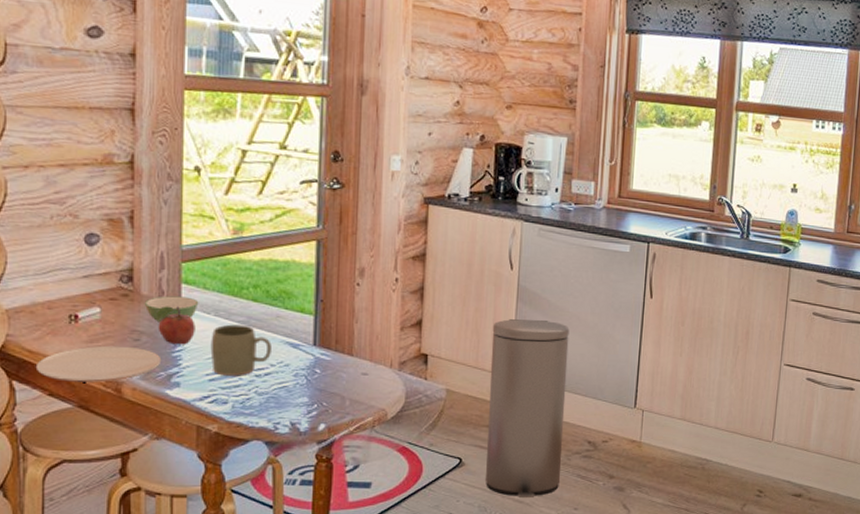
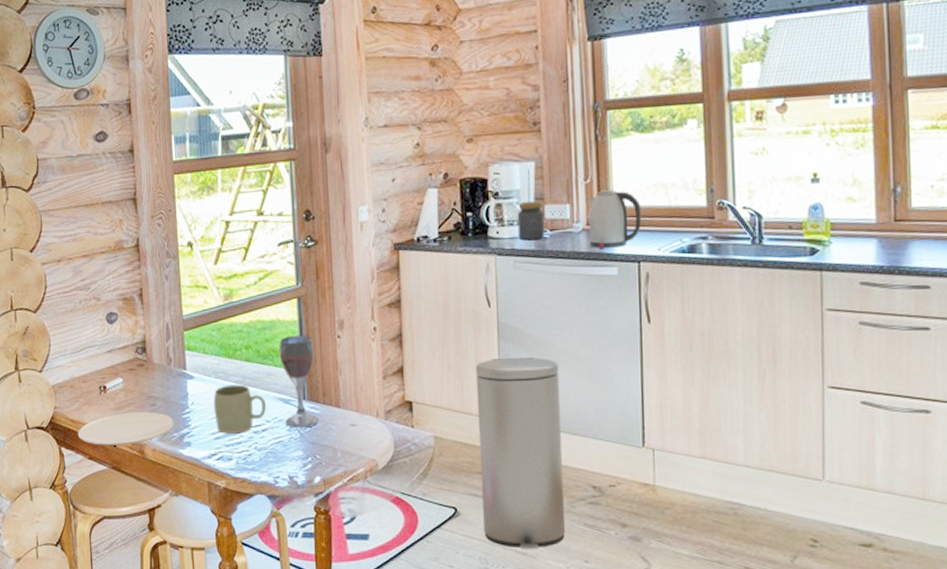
bowl: present [144,296,199,323] -> none [156,362,201,388]
fruit: present [155,306,195,345] -> none [166,372,200,407]
cup: none [291,278,331,374] -> present [278,335,319,428]
jar: none [545,173,571,212] -> present [517,200,545,241]
kettle: none [607,172,656,228] -> present [588,188,642,249]

